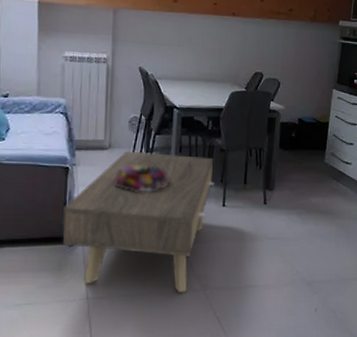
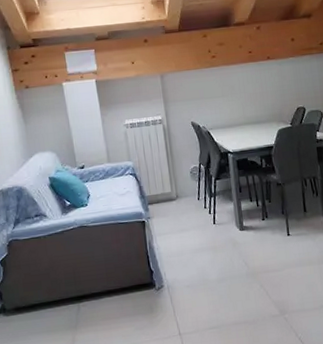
coffee table: present [62,150,214,293] -> none [146,193,276,322]
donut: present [113,165,171,192] -> none [185,207,236,234]

